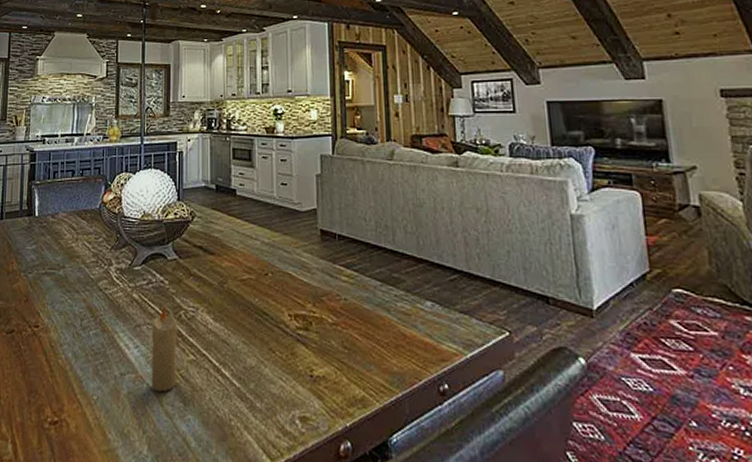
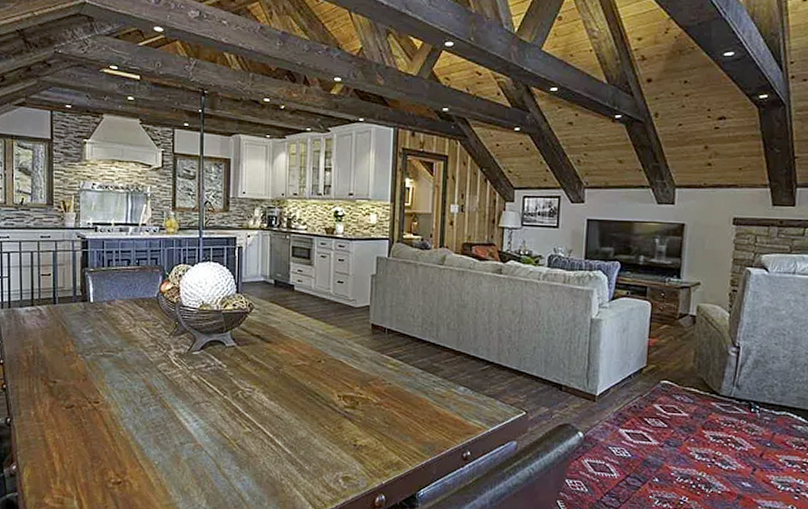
candle: present [151,307,177,392] -> none [210,387,235,458]

